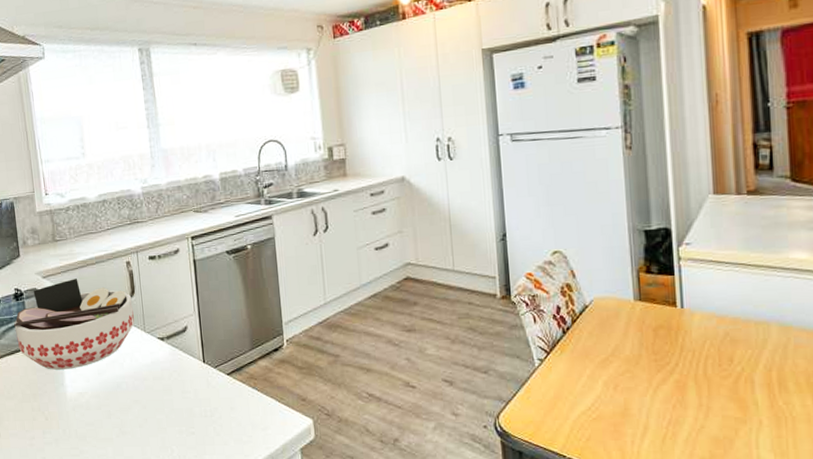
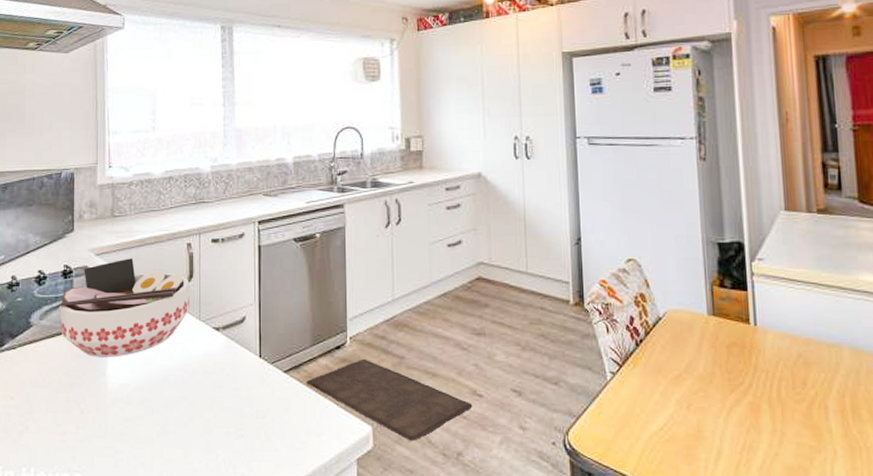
doormat: none [248,358,407,430] -> present [306,358,473,441]

